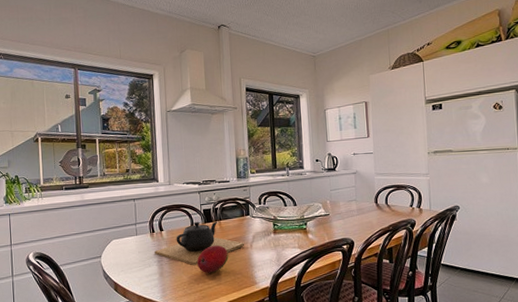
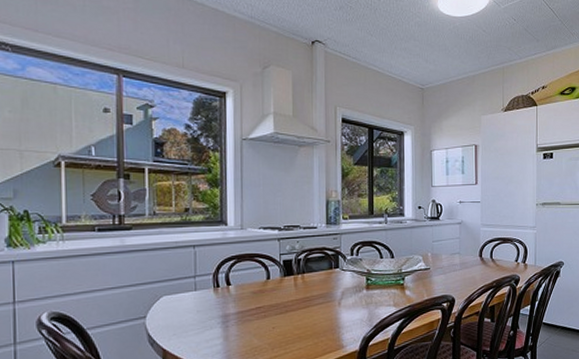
teapot: present [155,221,245,265] -> none [218,274,332,327]
fruit: present [197,245,229,274] -> none [273,303,312,337]

